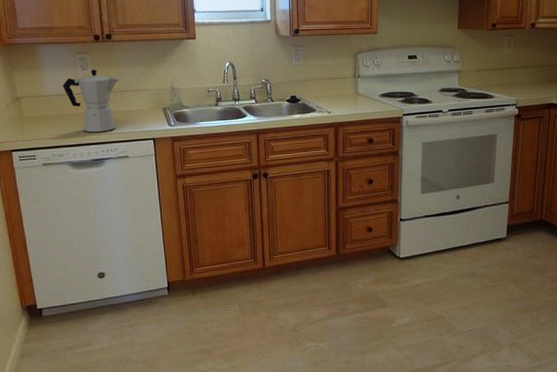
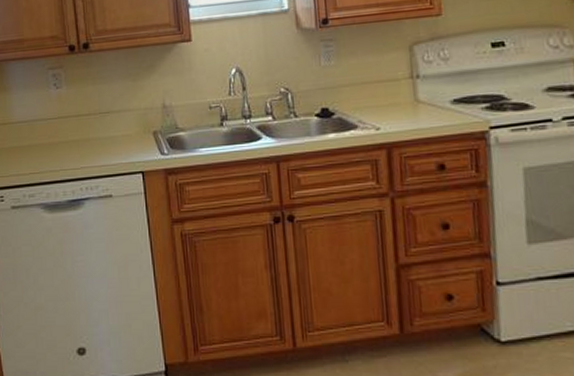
moka pot: present [62,69,120,133] -> none [33,87,100,166]

